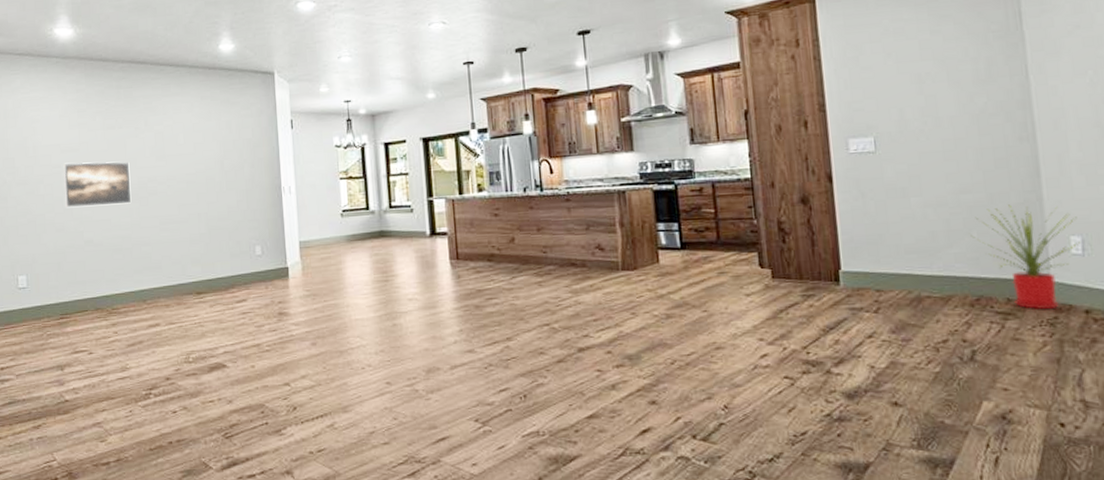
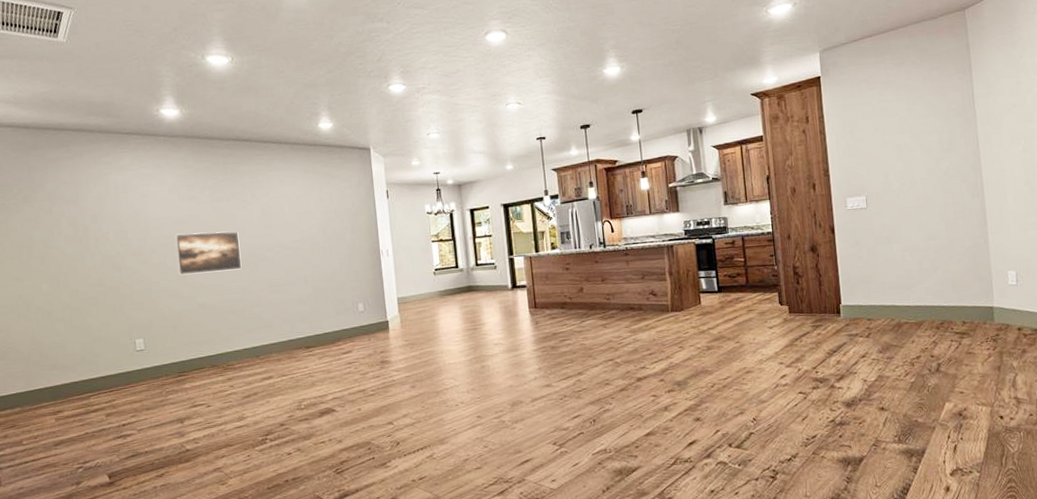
house plant: present [970,204,1080,309] -> none [937,247,1015,329]

